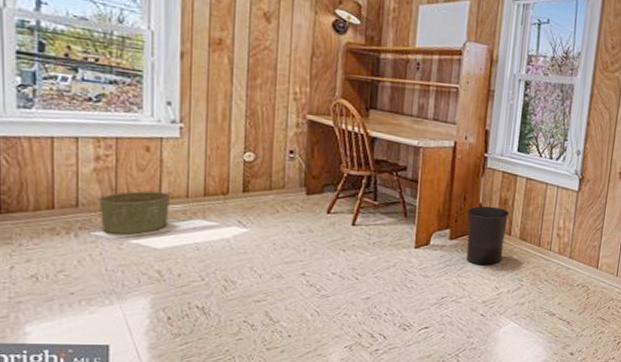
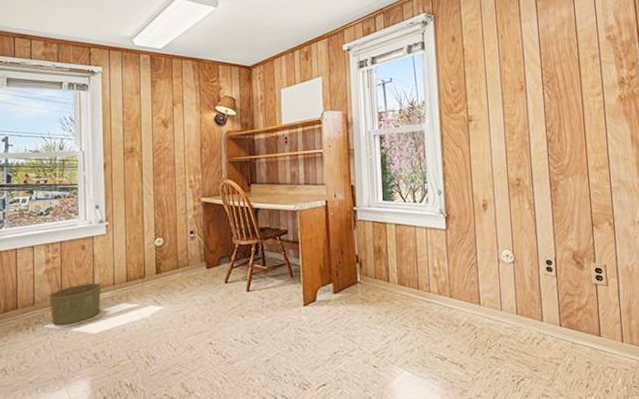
waste bin: present [466,206,510,266] -> none [345,256,385,316]

